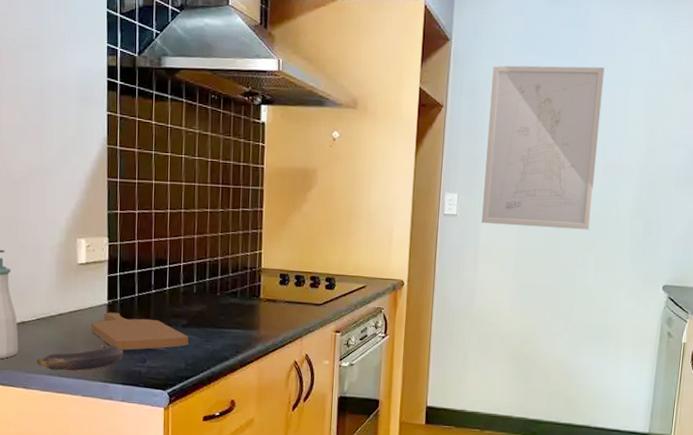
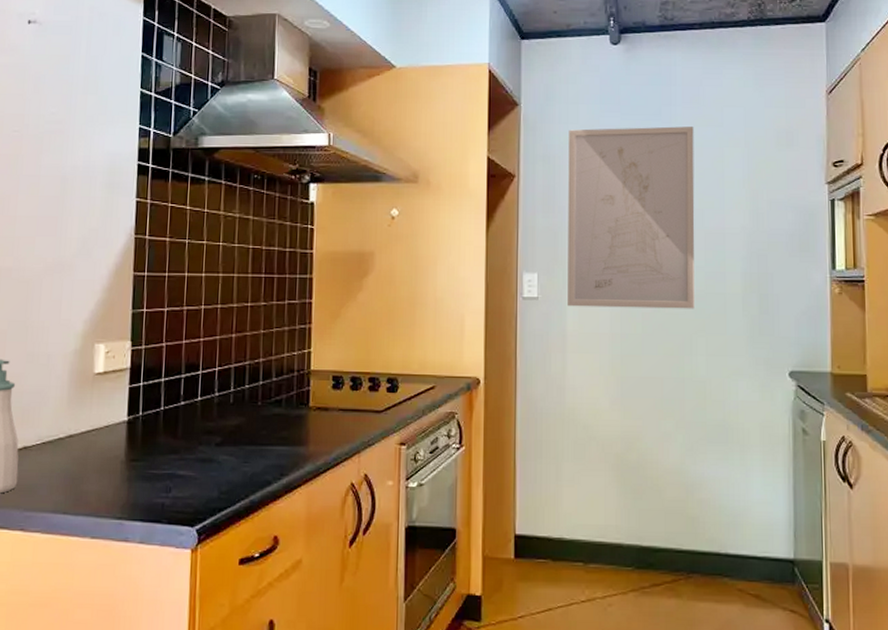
banana: present [36,345,124,371] -> none [38,472,144,507]
cutting board: present [91,312,189,351] -> none [106,431,223,478]

